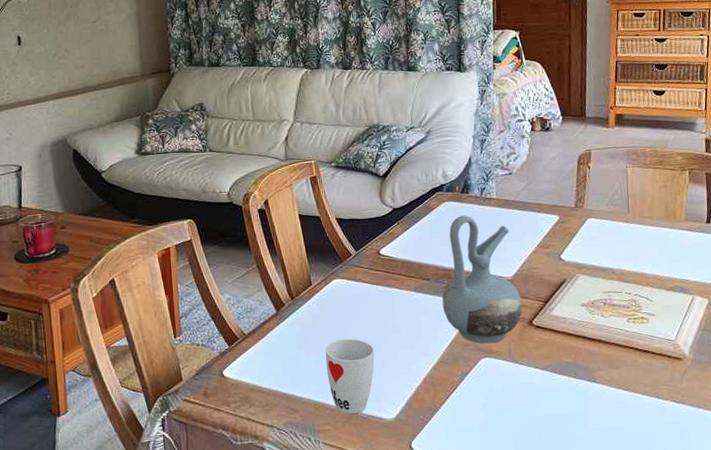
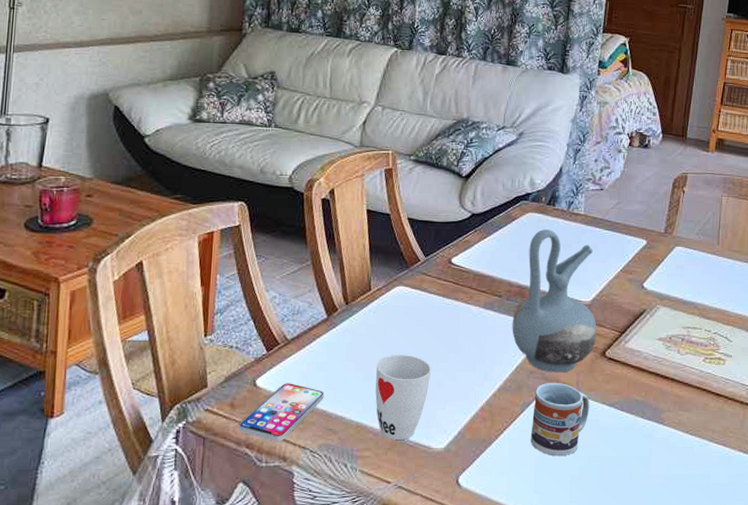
smartphone: none [213,371,283,423] -> present [238,383,324,442]
cup: none [471,352,524,419] -> present [530,382,590,457]

